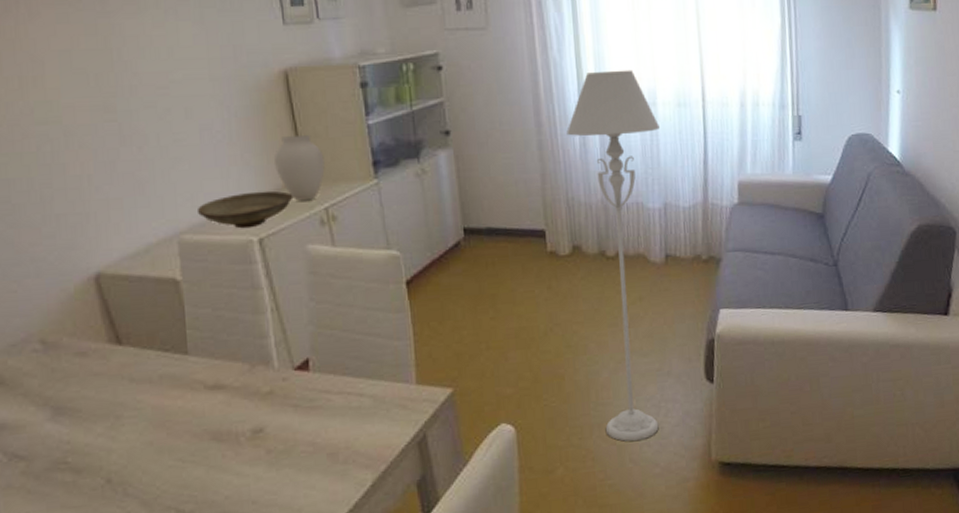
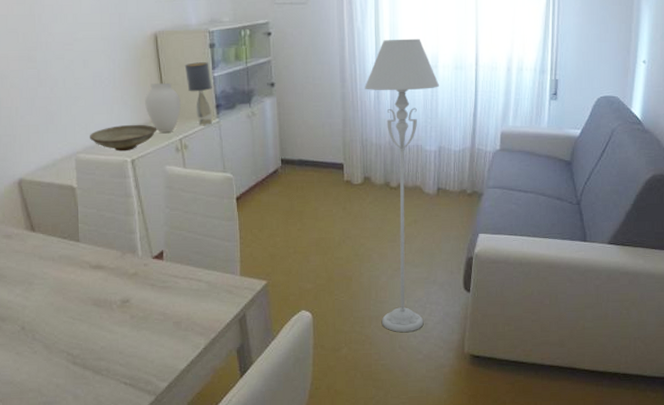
table lamp: none [327,106,369,192] -> present [184,62,212,127]

